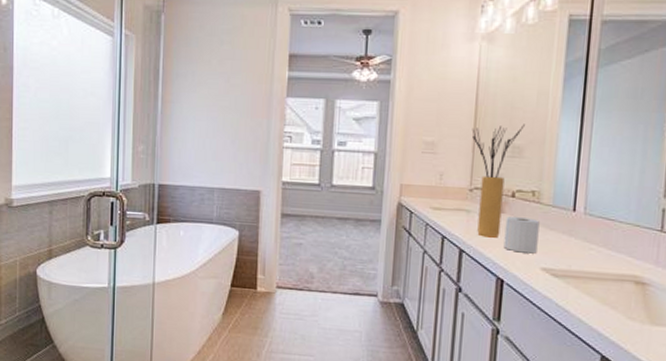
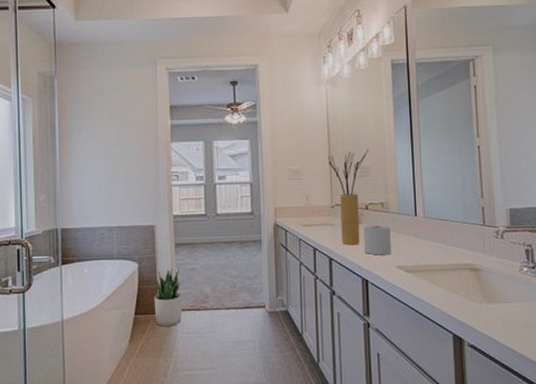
planter: none [252,241,285,304] -> present [154,268,183,327]

